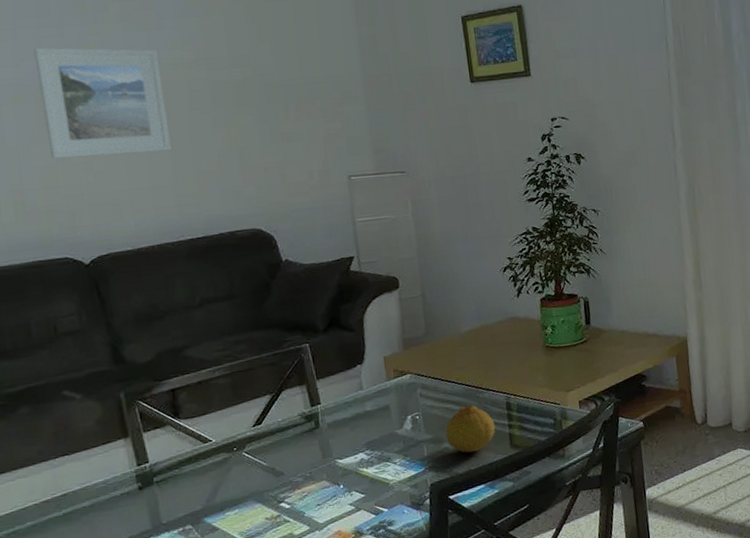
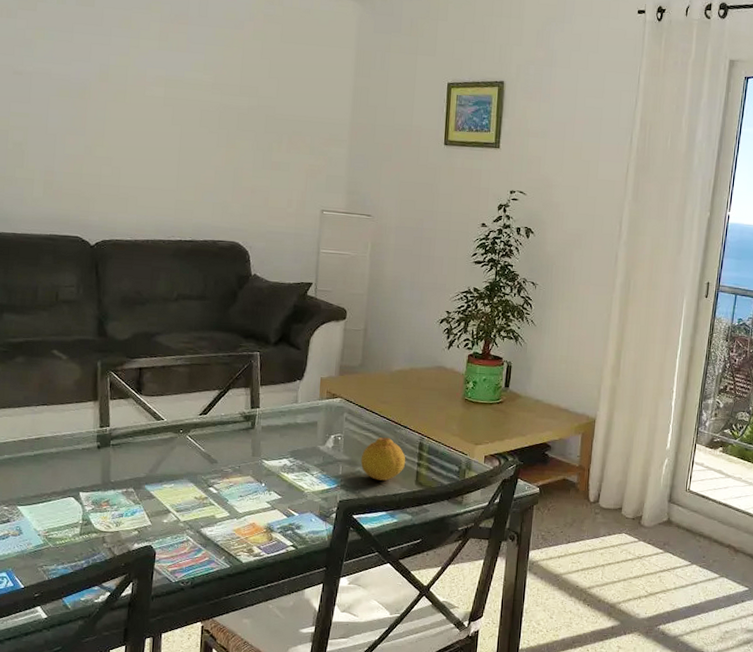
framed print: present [33,47,171,159] -> none [81,52,182,160]

